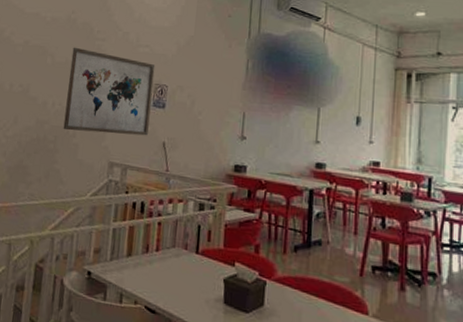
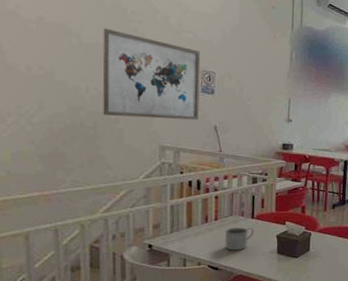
mug: none [164,262,198,293] -> present [224,227,254,251]

